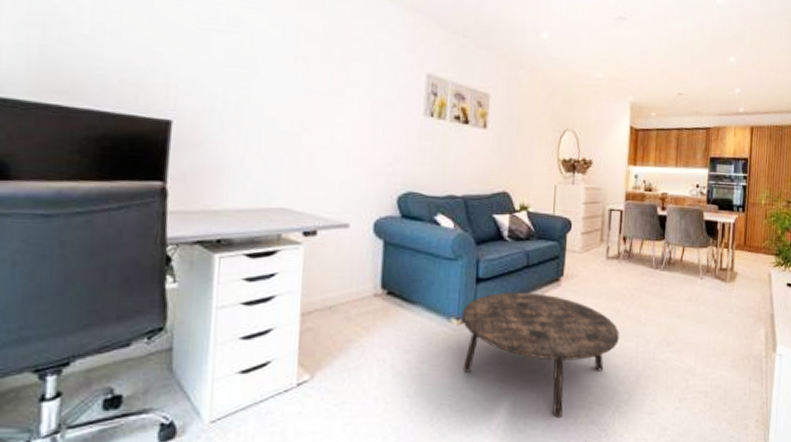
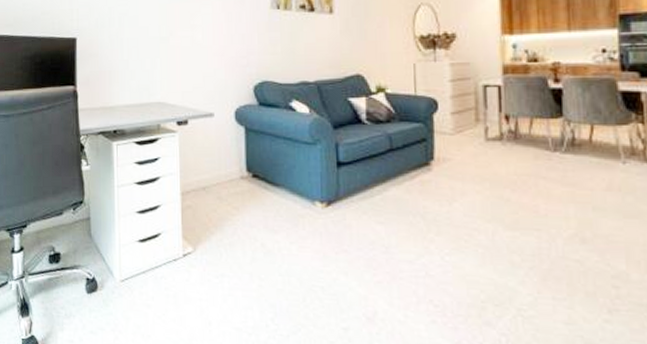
coffee table: present [461,292,619,417] -> none [325,176,513,314]

